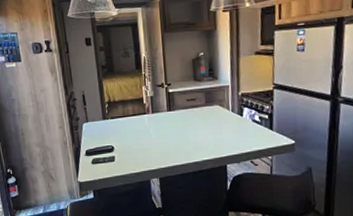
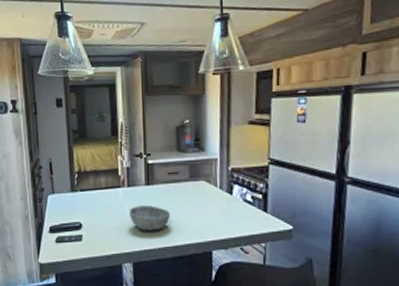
bowl: none [154,128,190,151] -> present [129,205,170,231]

